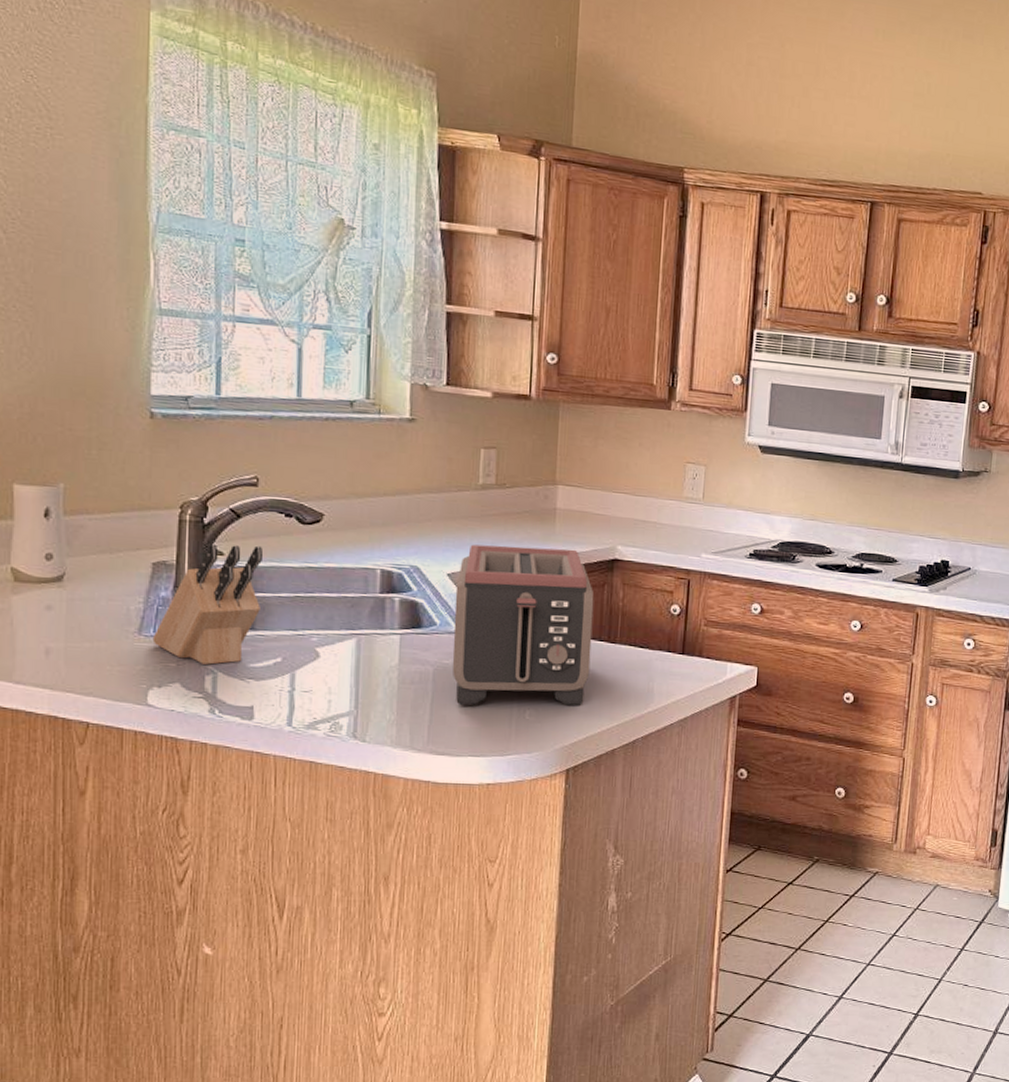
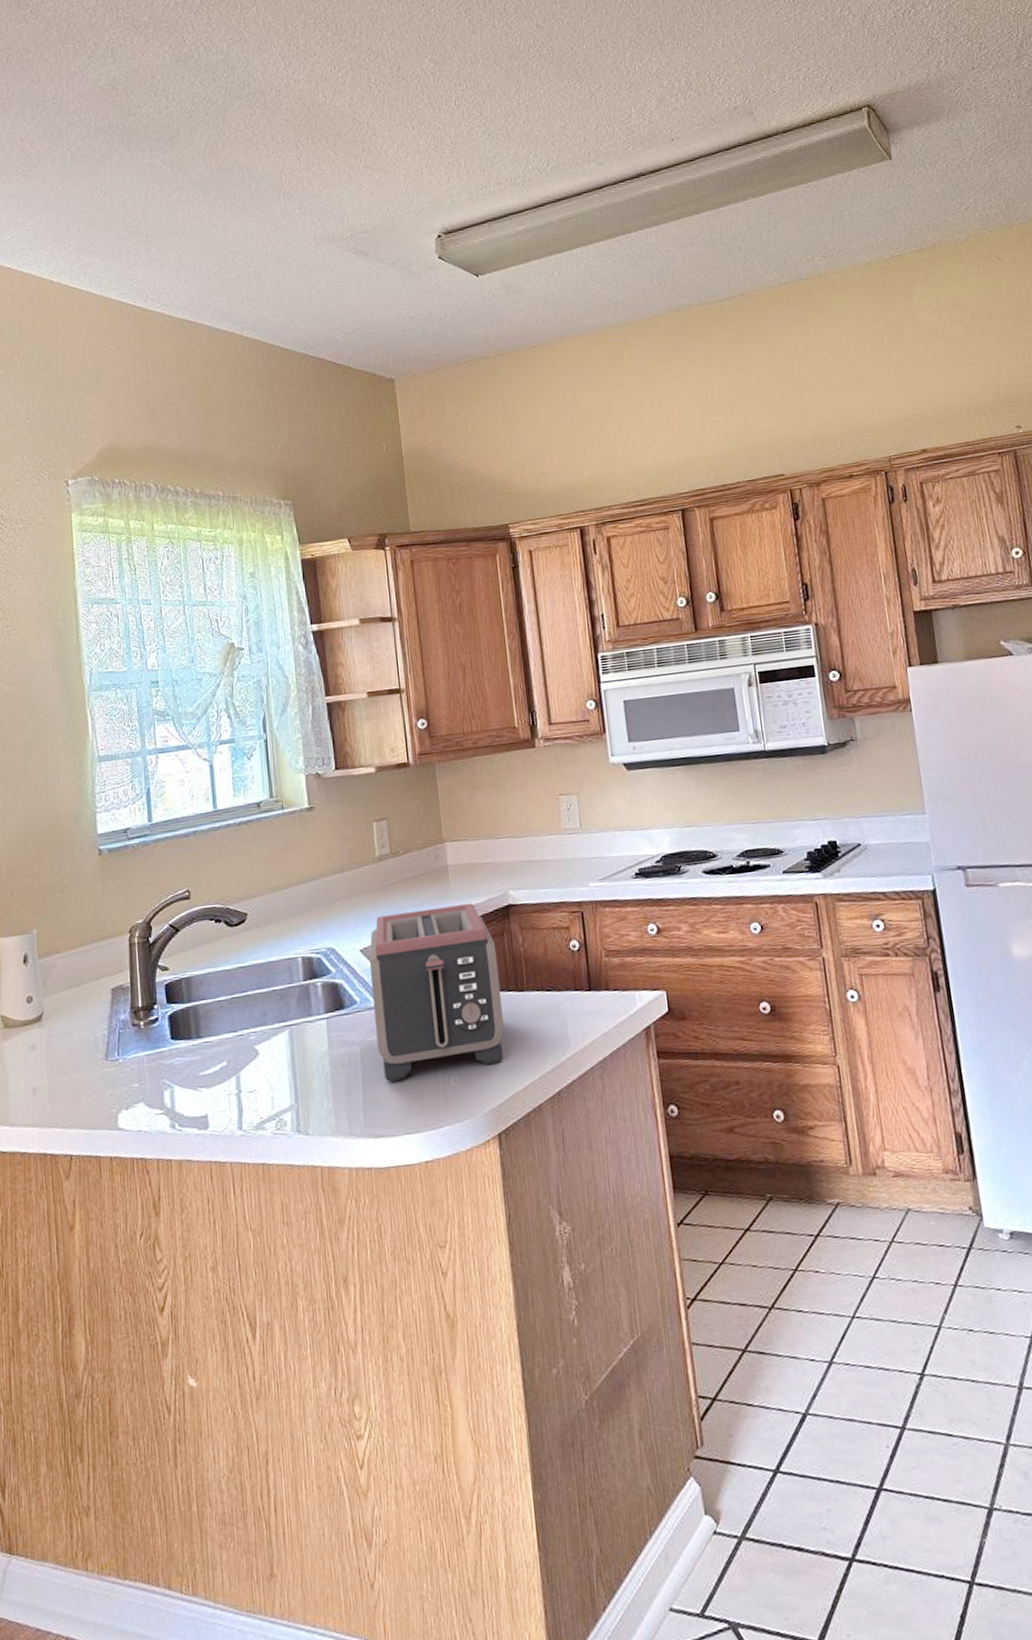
knife block: present [152,544,264,665] -> none [117,955,204,1080]

